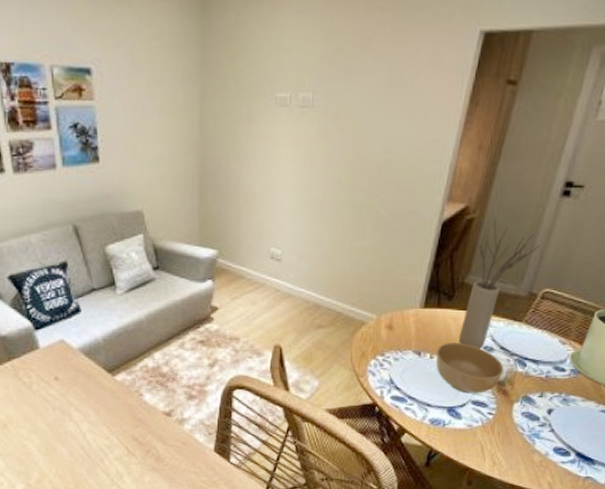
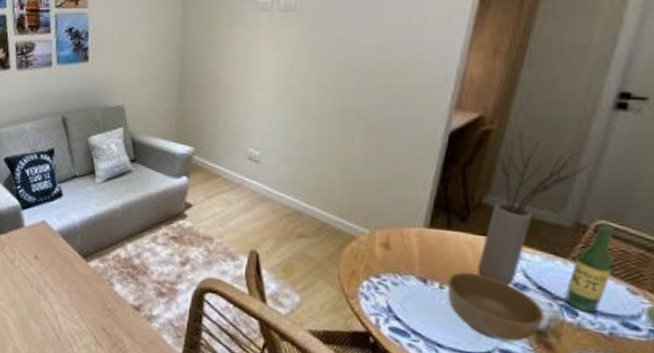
wine bottle: none [518,292,554,364] -> present [565,224,614,314]

